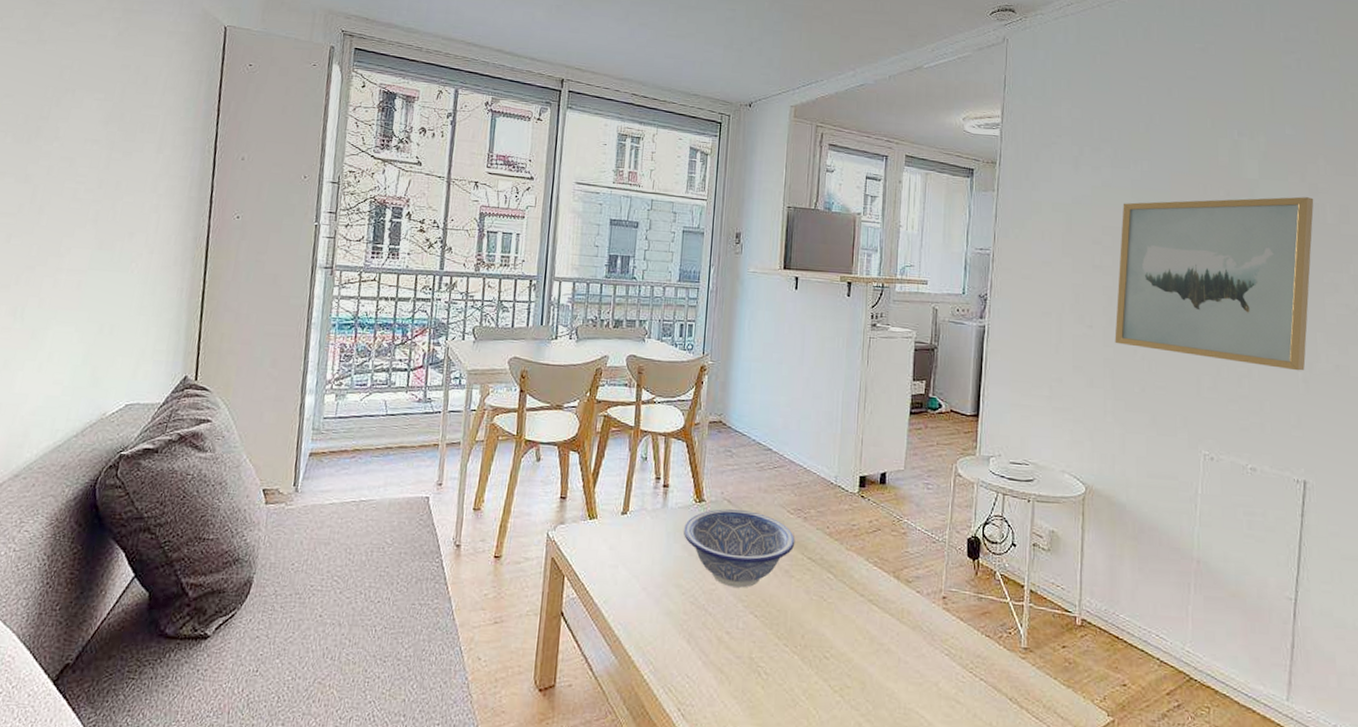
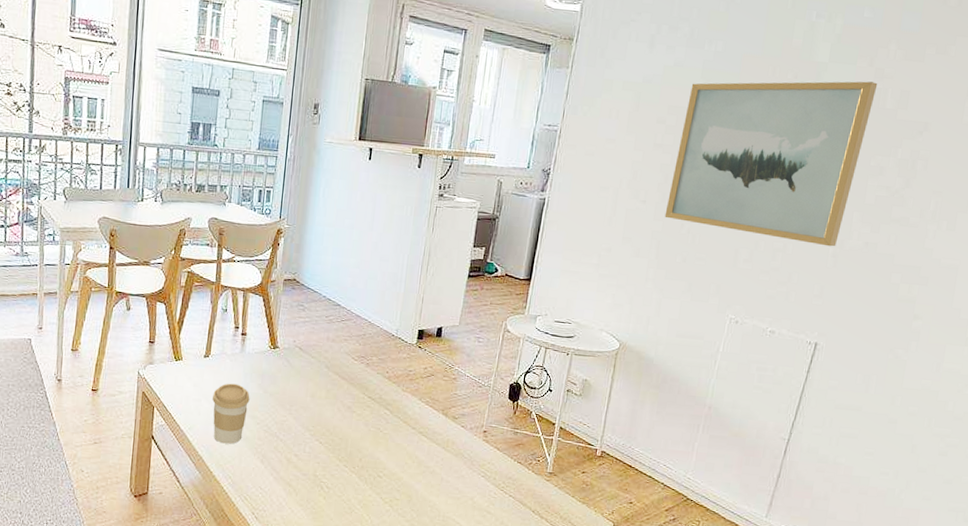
coffee cup: none [631,544,674,621] -> present [212,383,250,444]
decorative bowl: present [683,509,796,588] -> none [258,355,358,420]

